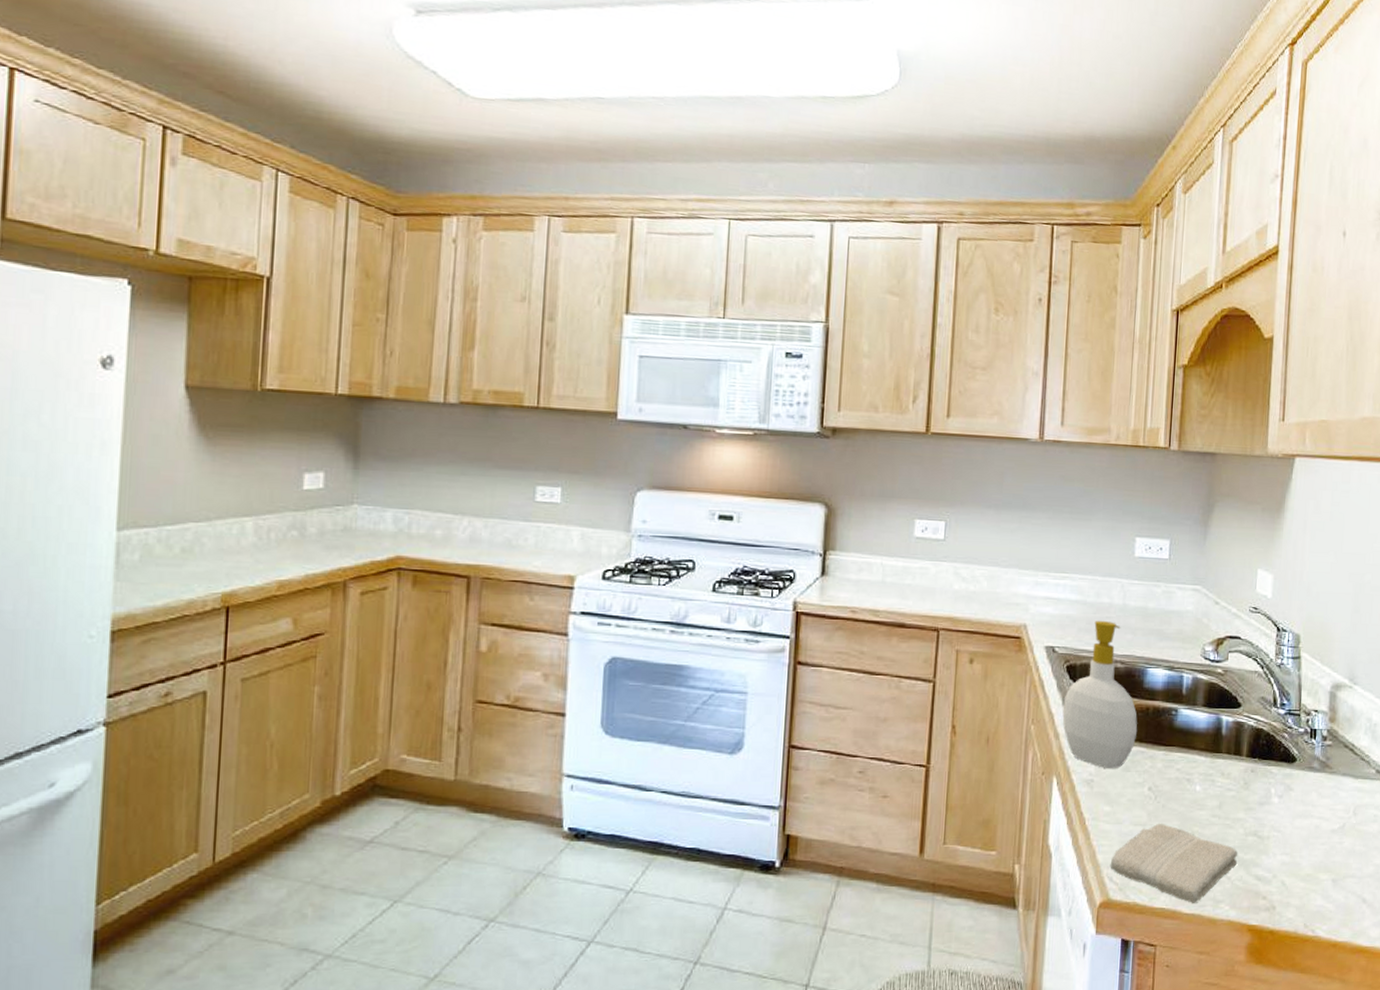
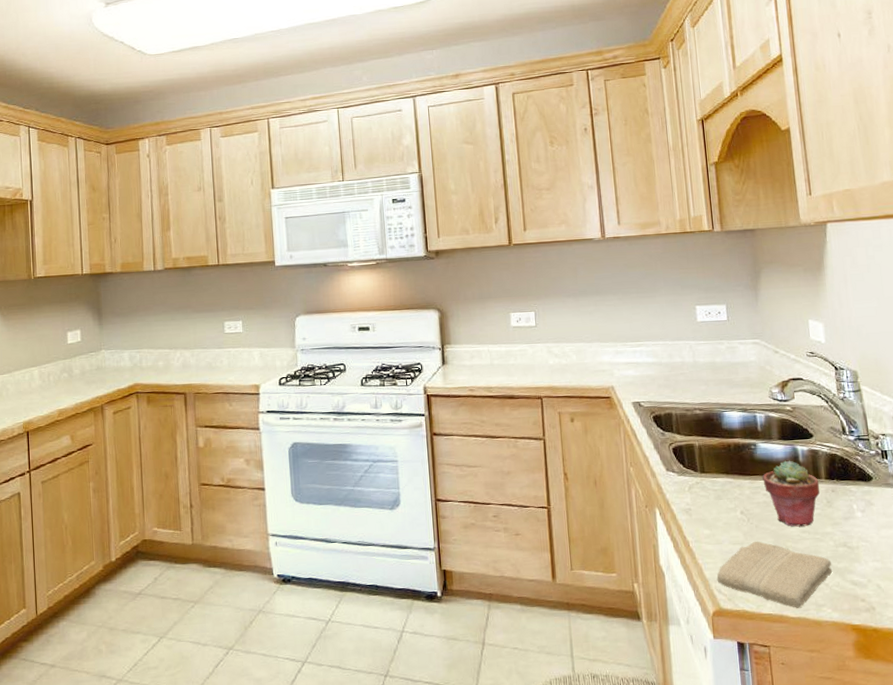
soap bottle: present [1062,620,1138,769] -> none [655,376,724,499]
potted succulent: none [1178,731,1240,810] -> present [762,460,821,527]

